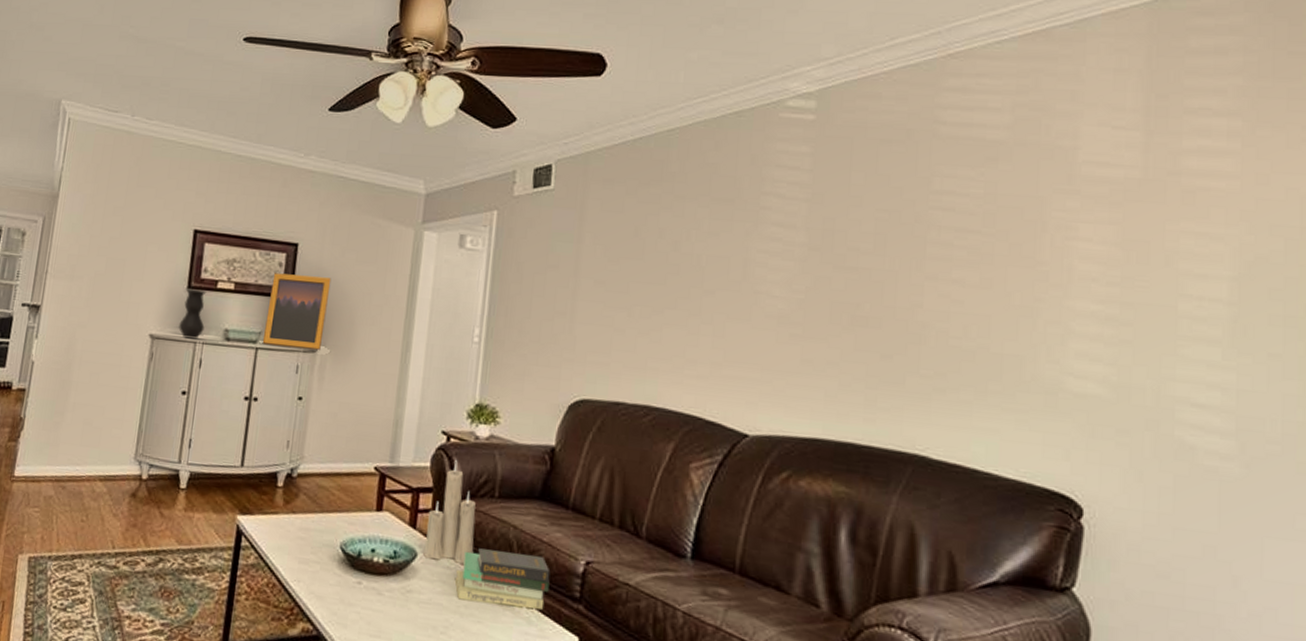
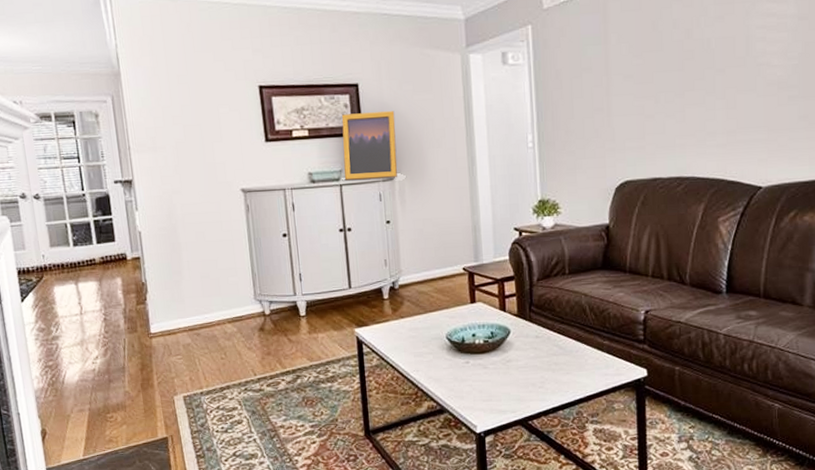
vase: present [179,288,207,339] -> none [264,141,290,187]
candle: present [423,460,476,564] -> none [514,250,555,333]
books: present [455,548,551,611] -> none [543,313,619,359]

